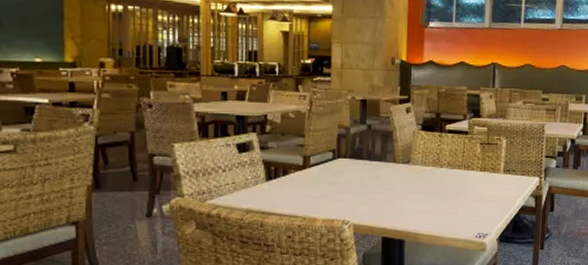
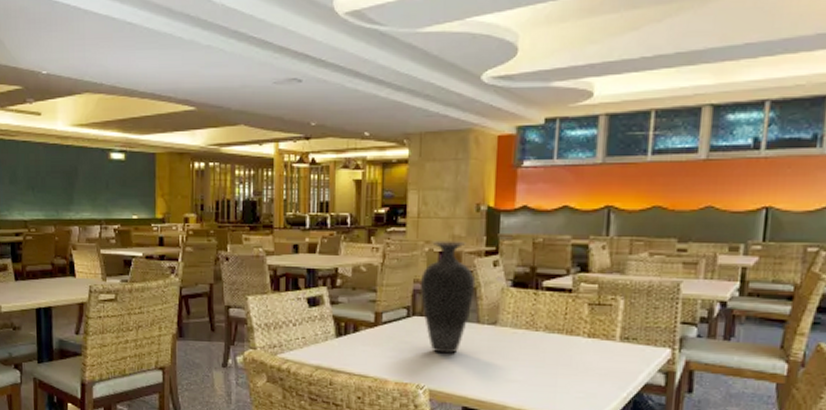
vase: none [345,90,391,191] -> present [421,240,474,354]

